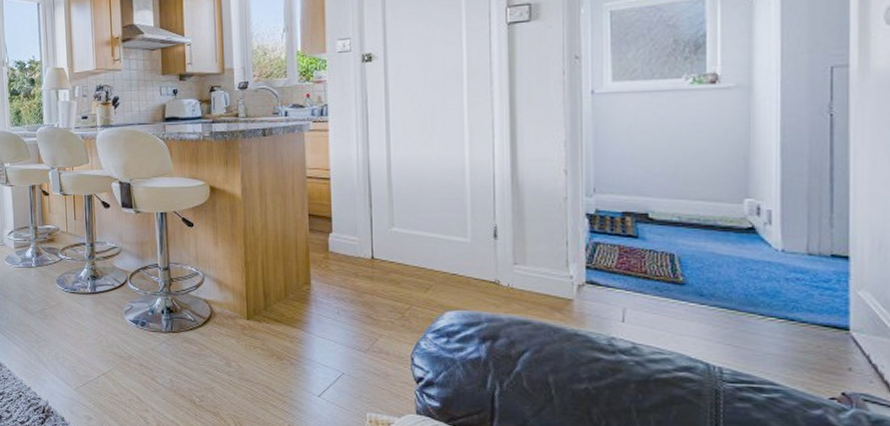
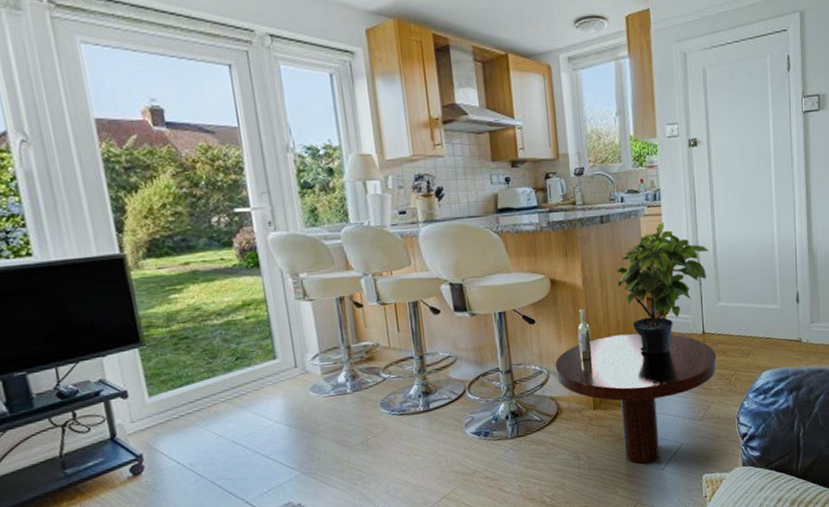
coffee table: none [210,219,388,386] -> present [554,310,717,464]
potted plant: none [276,137,382,274] -> present [615,221,709,354]

